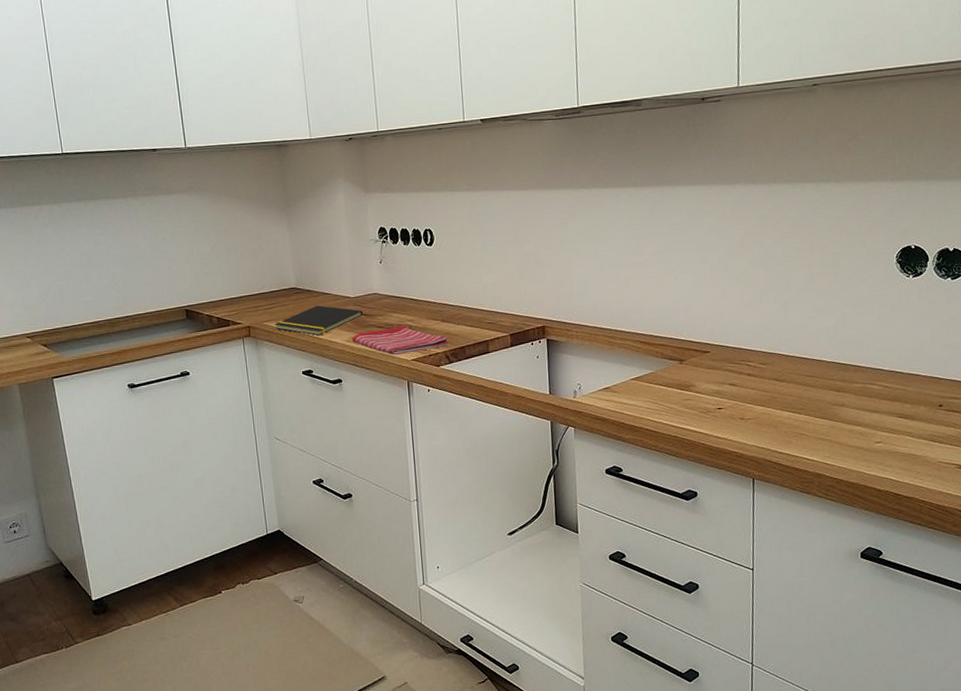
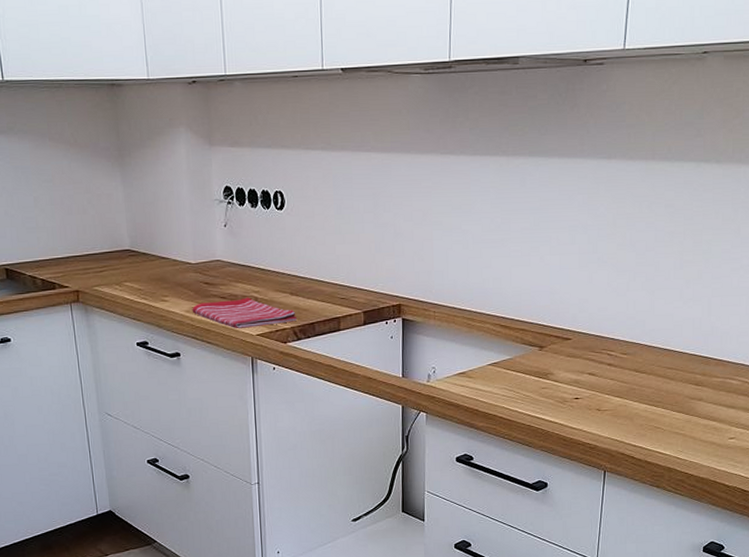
notepad: present [275,305,363,336] -> none [106,271,205,305]

